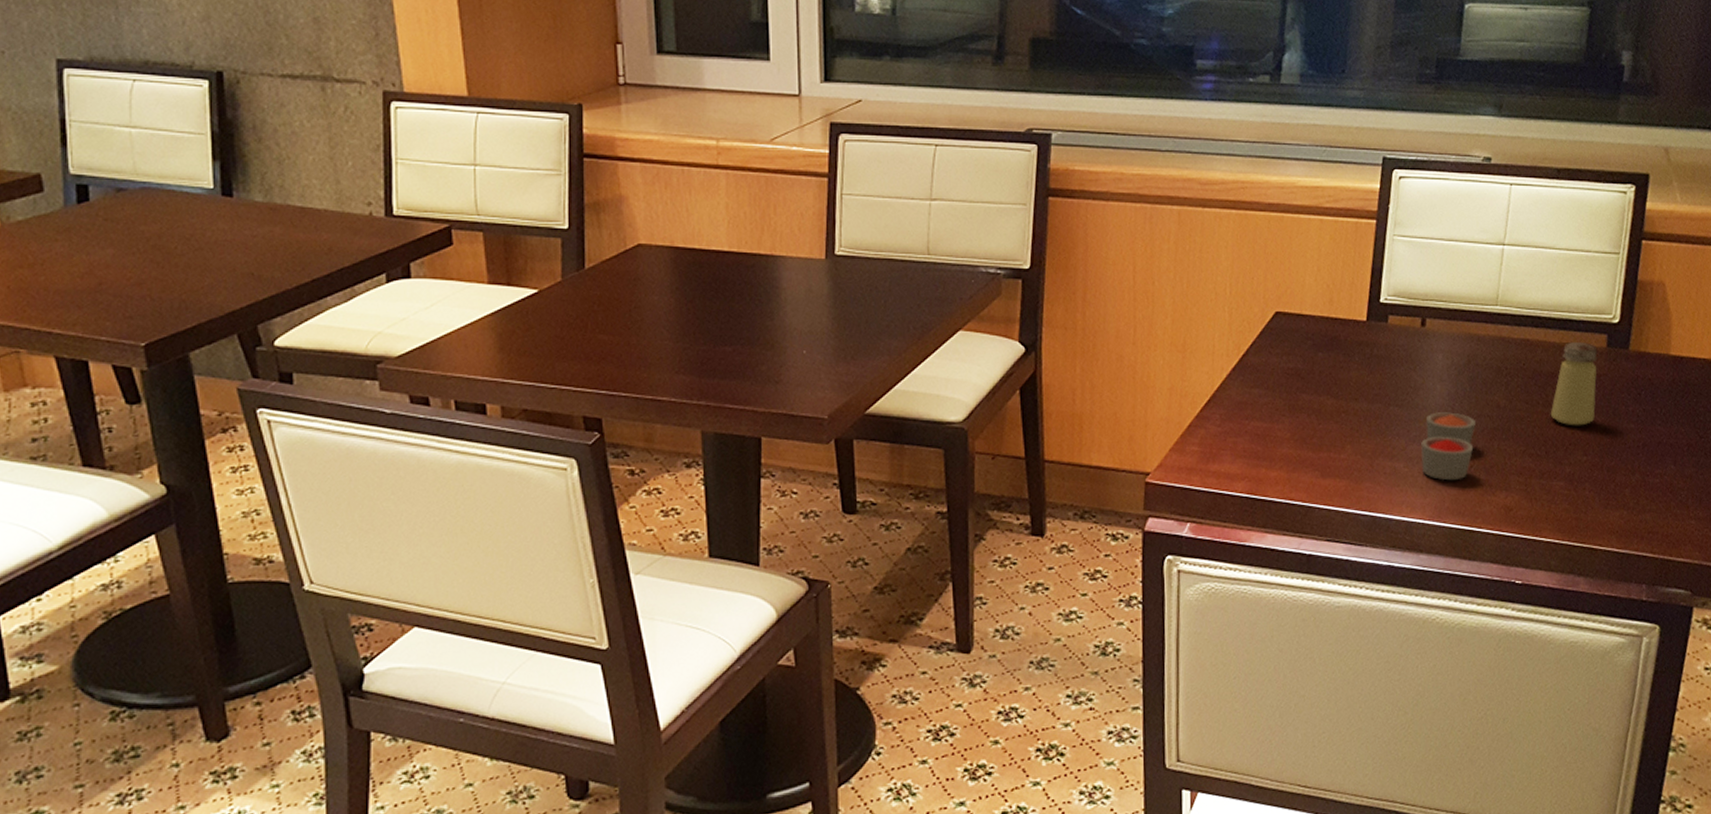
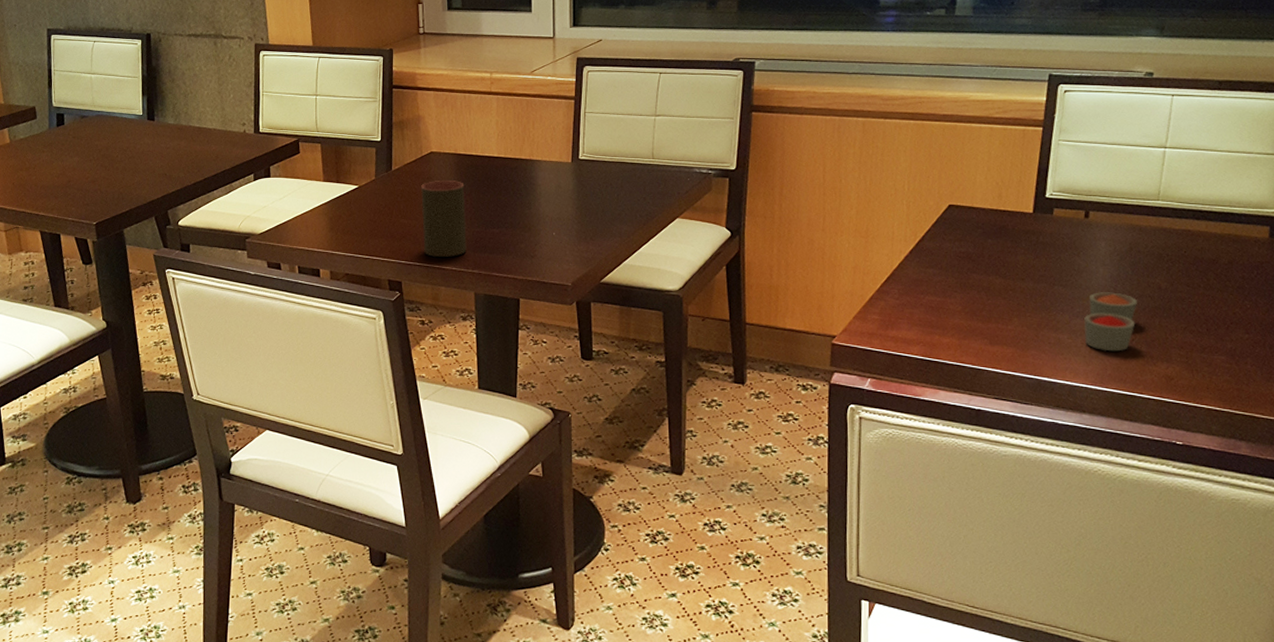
cup: none [626,283,689,384] -> present [421,181,467,257]
saltshaker: present [1550,341,1598,426] -> none [1211,232,1260,307]

